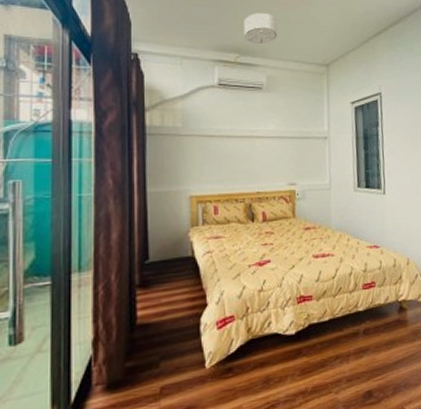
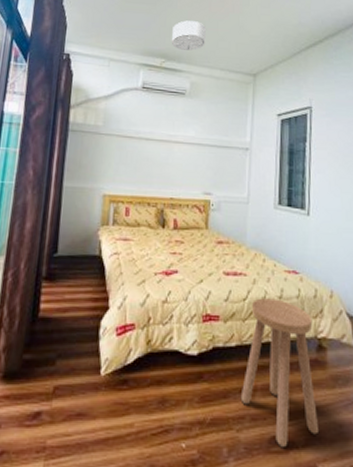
stool: none [336,272,404,399] -> present [240,298,318,447]

